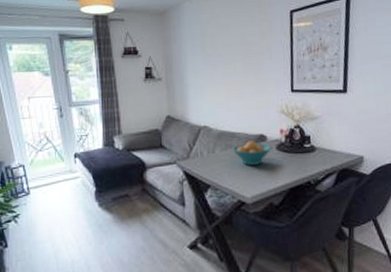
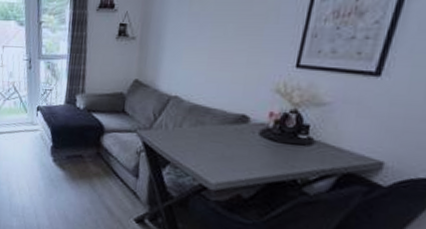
fruit bowl: present [231,141,272,166] -> none [202,120,254,149]

